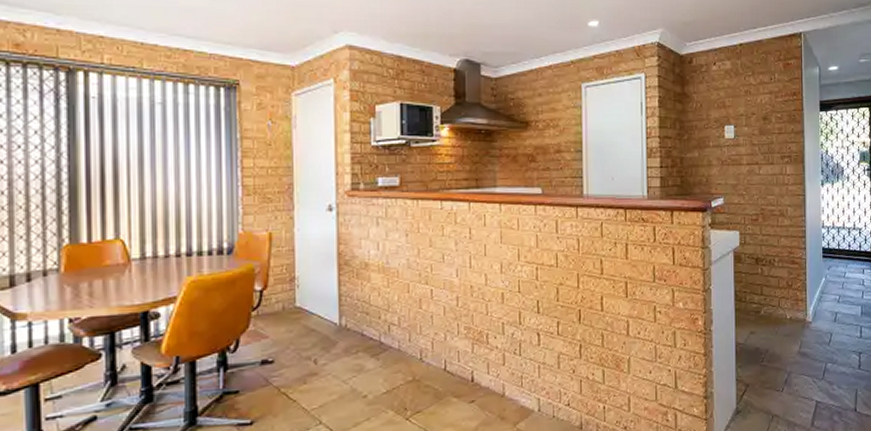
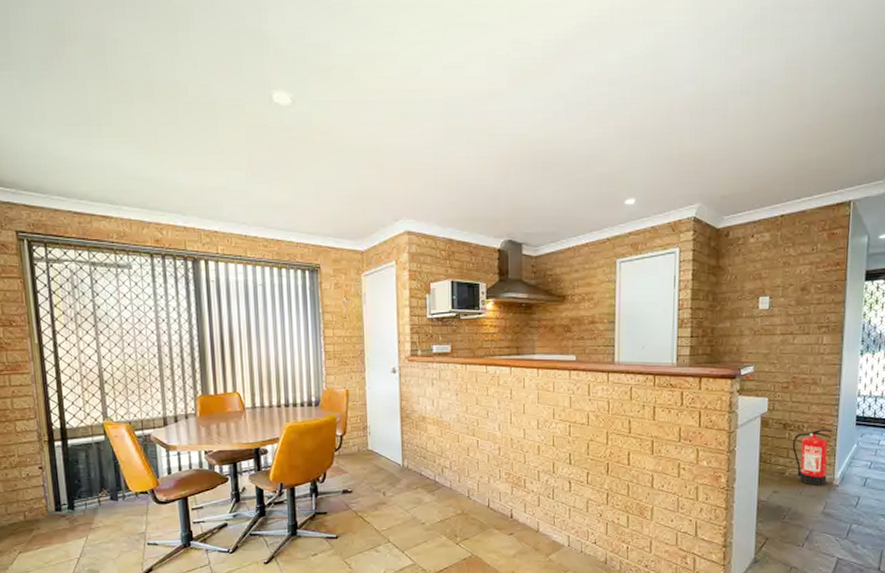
fire extinguisher: none [765,263,802,324] -> present [792,429,832,486]

